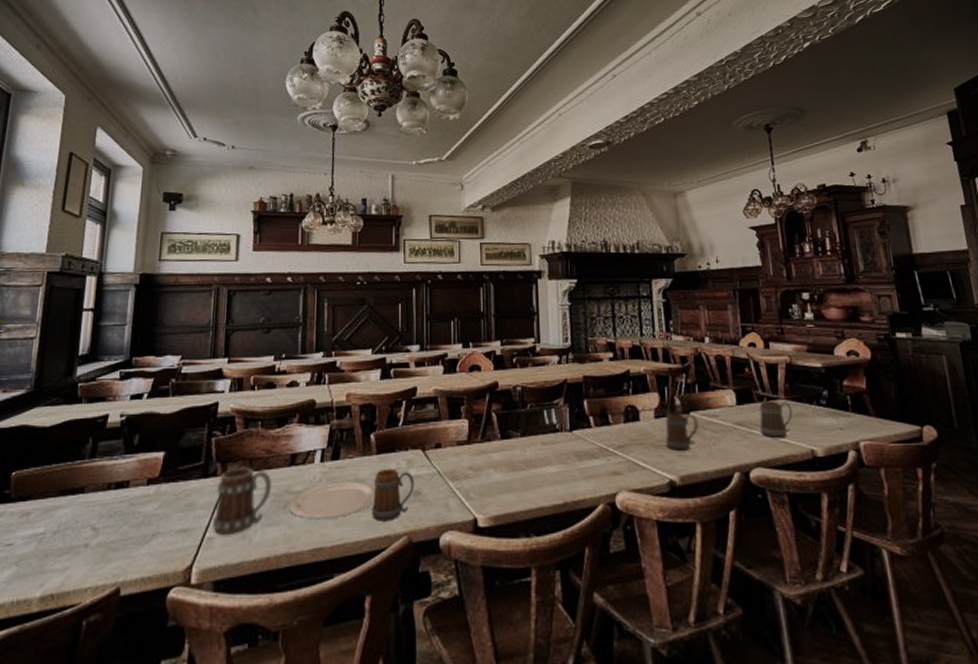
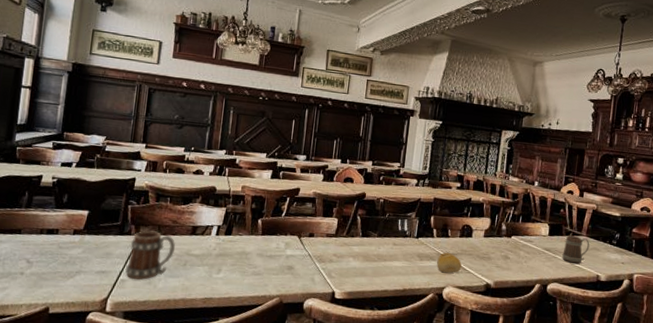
plate: present [289,481,376,520] -> none [188,251,258,278]
beer mug: present [371,468,415,521] -> none [253,246,290,286]
bread roll: none [600,446,634,474] -> present [436,253,462,274]
beer mug: present [665,411,699,451] -> none [489,234,517,264]

